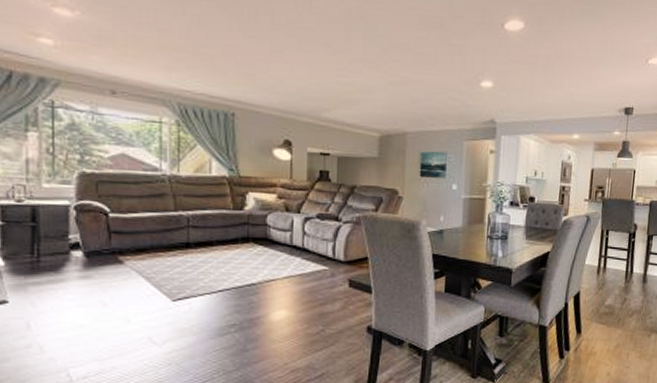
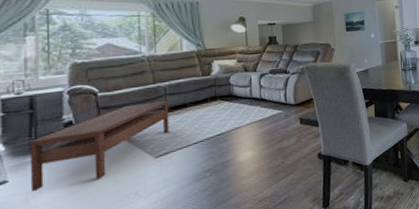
coffee table: none [31,233,191,318] -> present [29,101,169,192]

